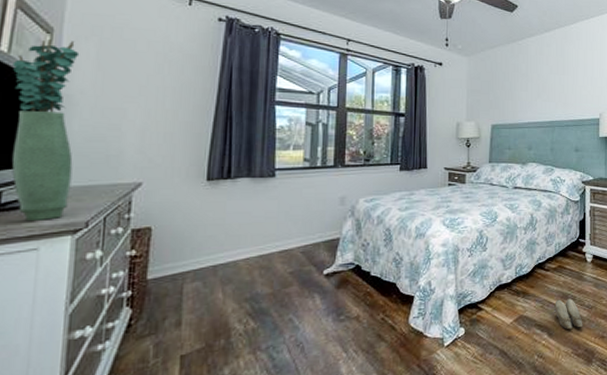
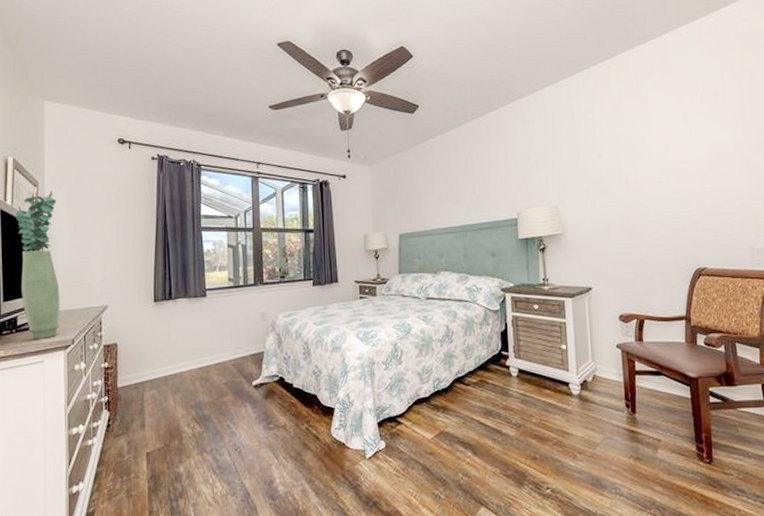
slippers: present [554,298,583,330] -> none [478,415,511,449]

